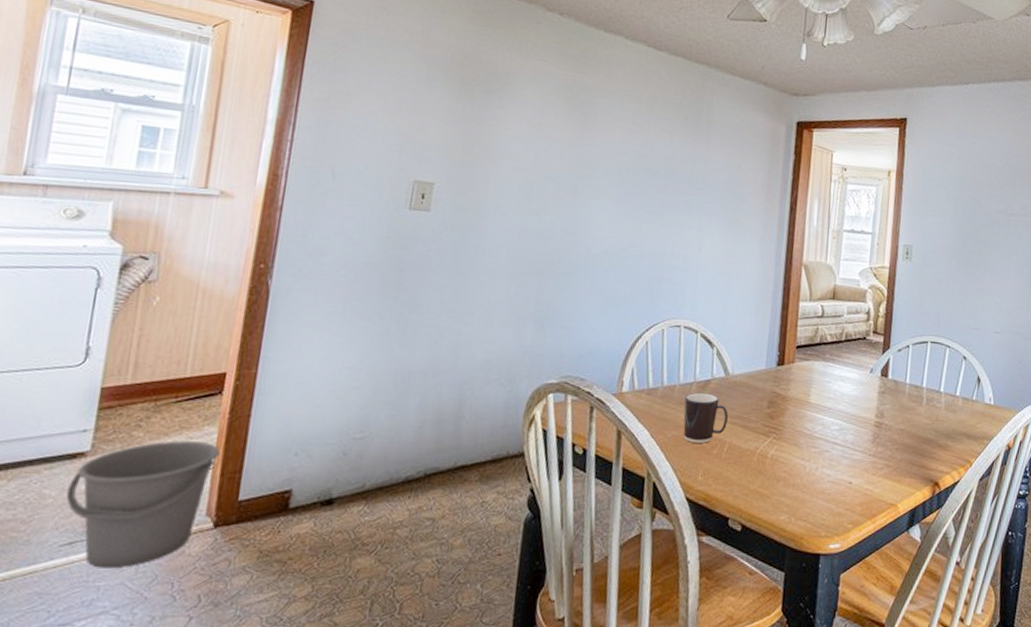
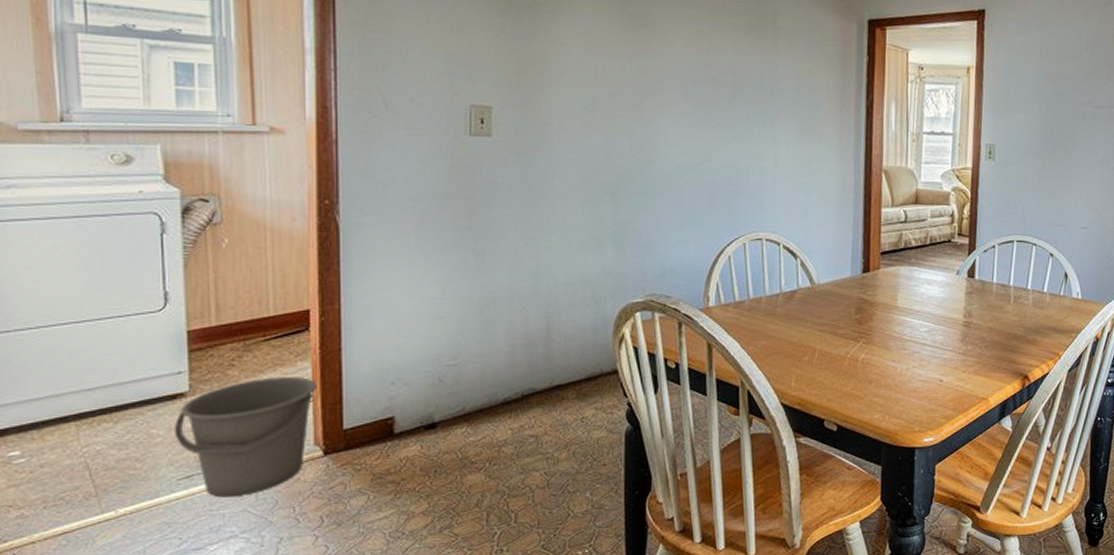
mug: present [683,392,729,443] -> none [771,303,817,351]

